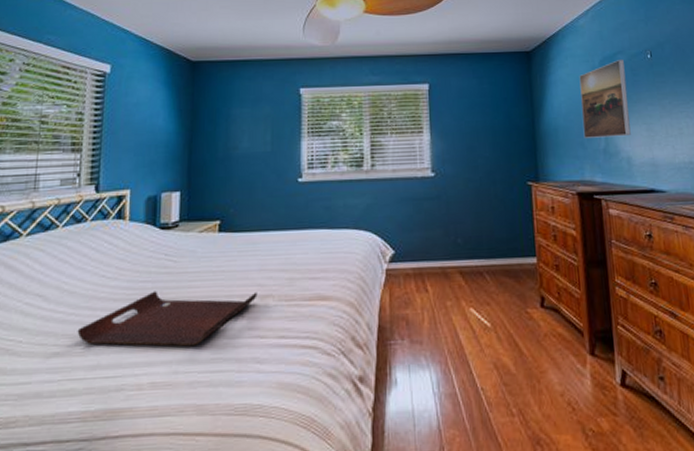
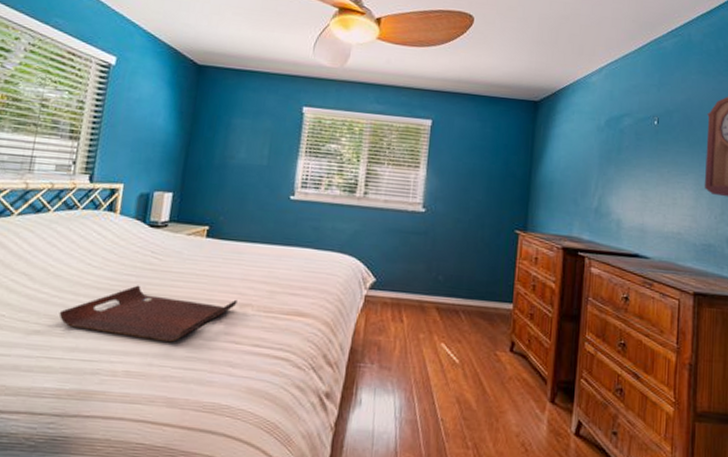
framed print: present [579,60,631,138] -> none [578,122,630,199]

